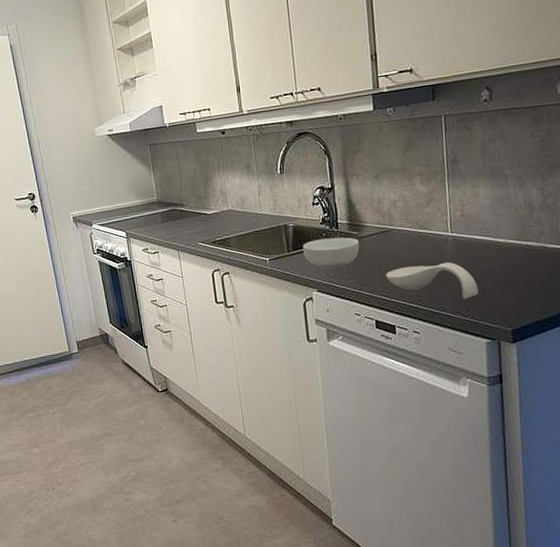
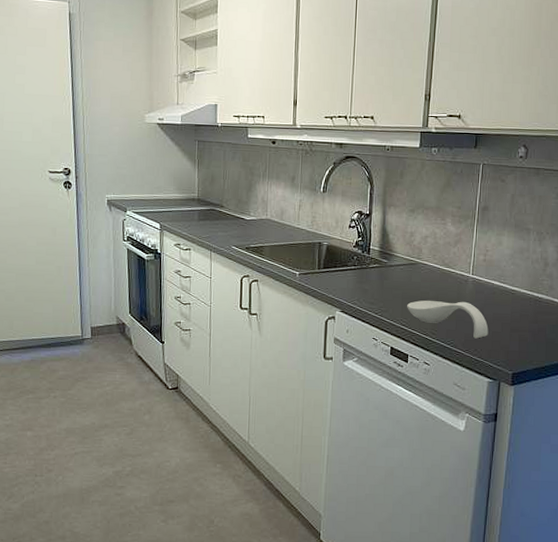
cereal bowl: present [302,237,360,270] -> none [332,261,387,292]

